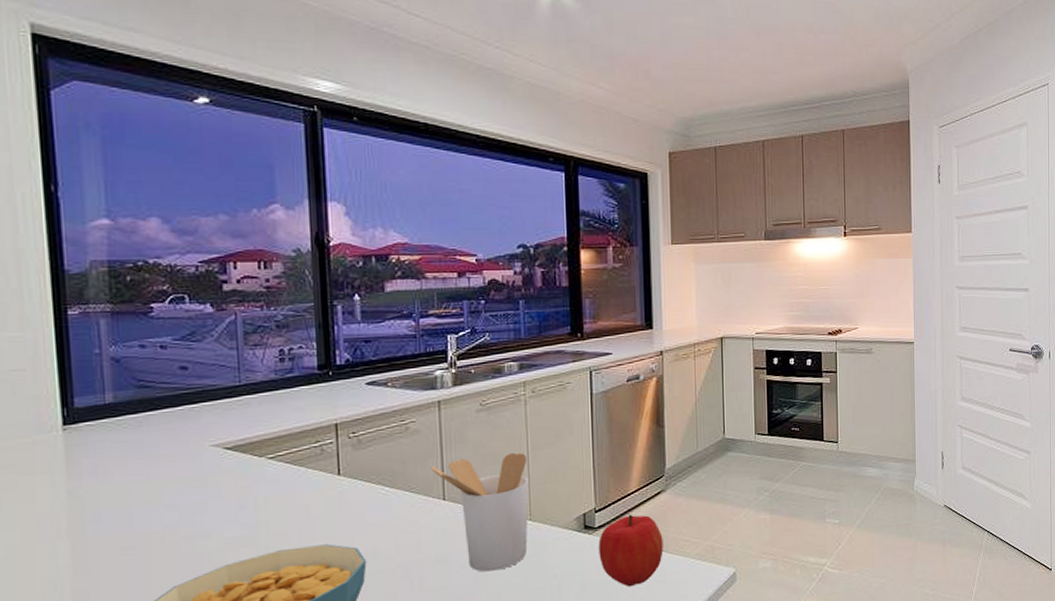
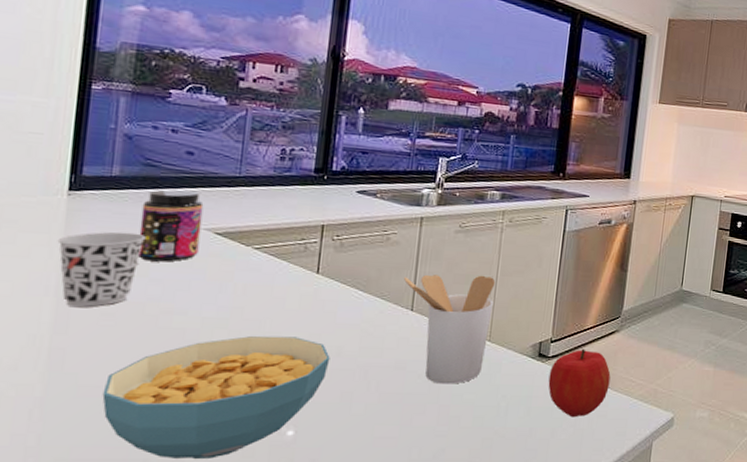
cup: none [60,459,153,546] -> present [57,231,146,308]
jar: none [143,408,210,488] -> present [138,189,204,262]

